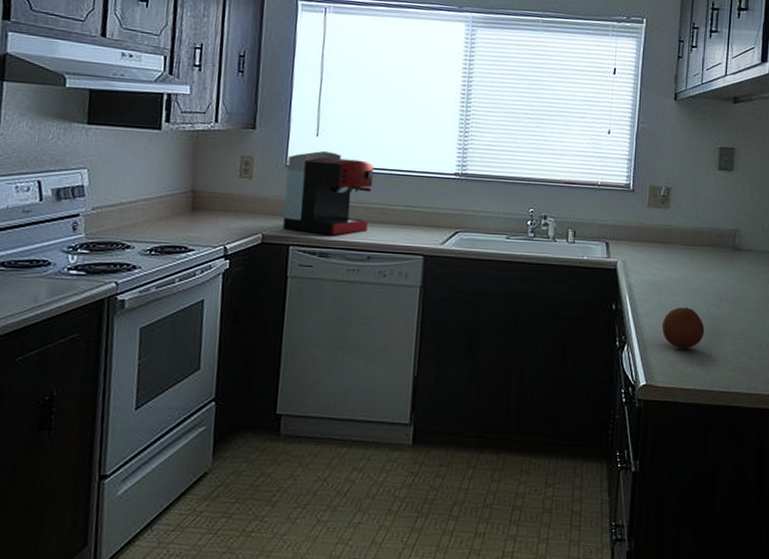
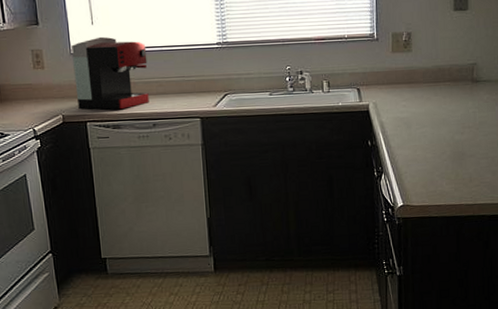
fruit: present [661,307,705,348] -> none [413,137,451,172]

